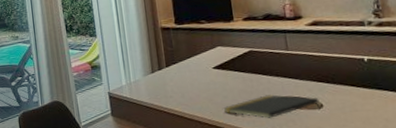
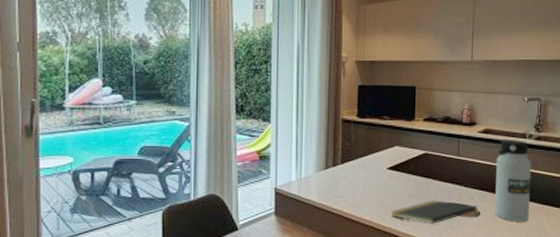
water bottle: none [332,28,385,113] -> present [495,140,532,222]

